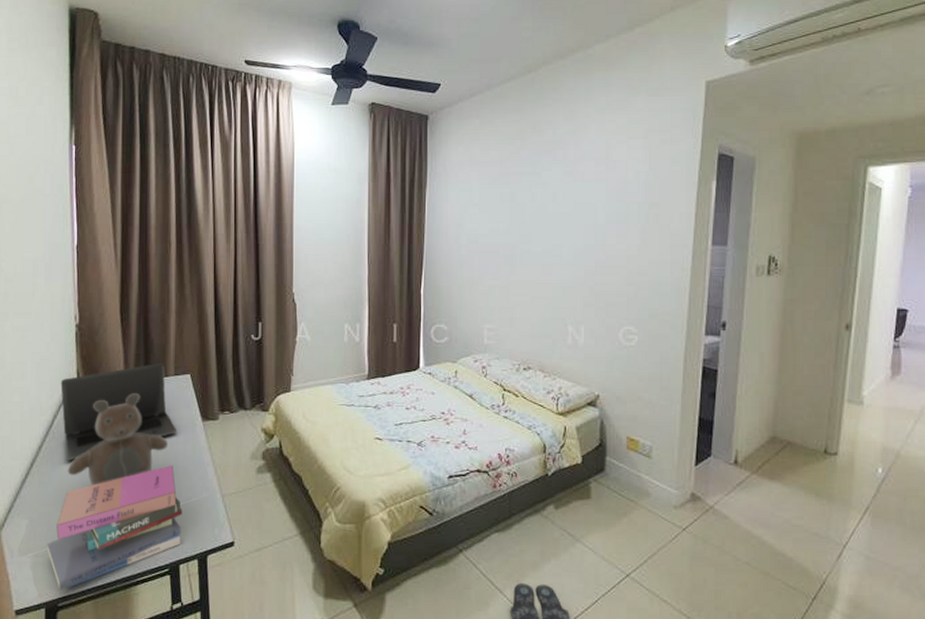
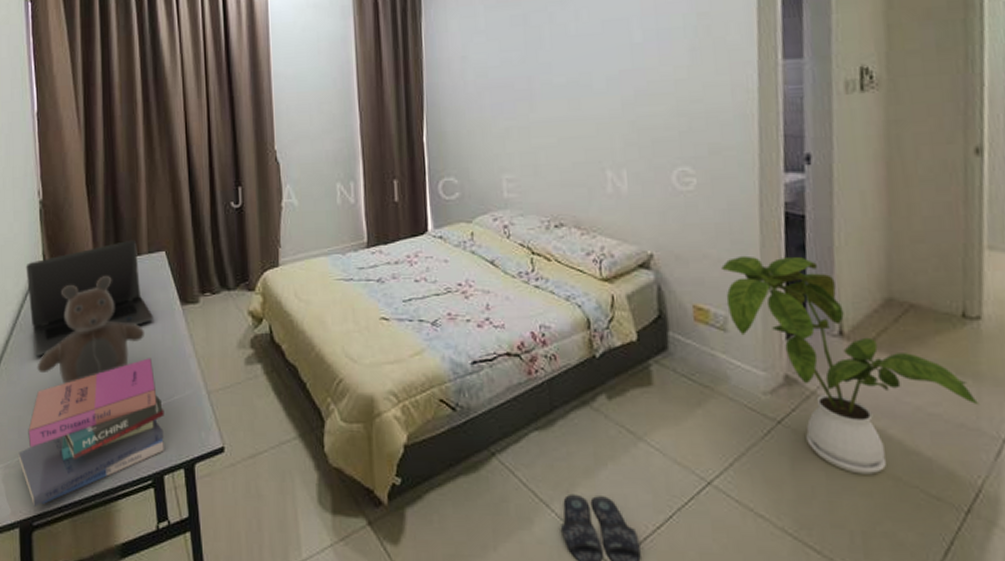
house plant: none [651,399,829,570] -> present [721,255,979,475]

